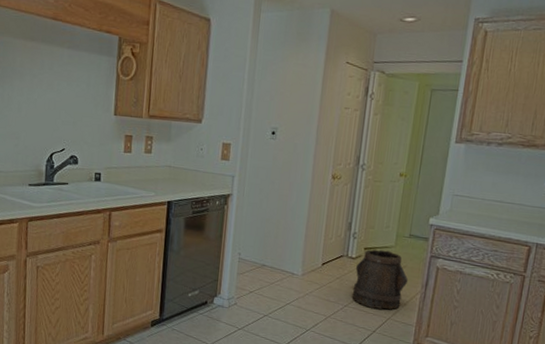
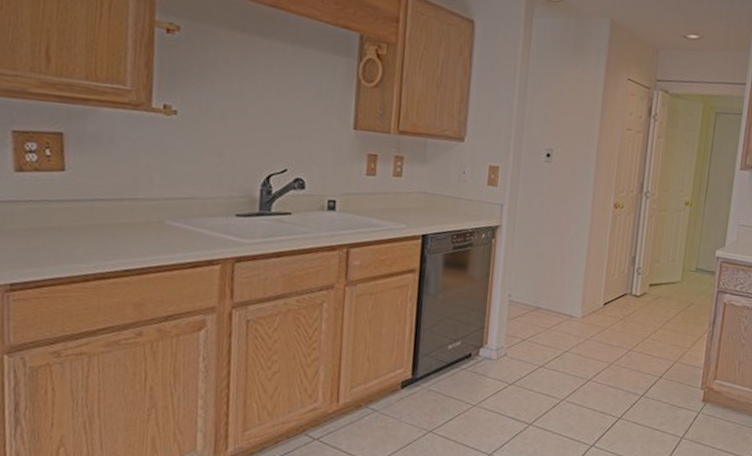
bucket: present [352,249,409,310] -> none [636,285,696,352]

